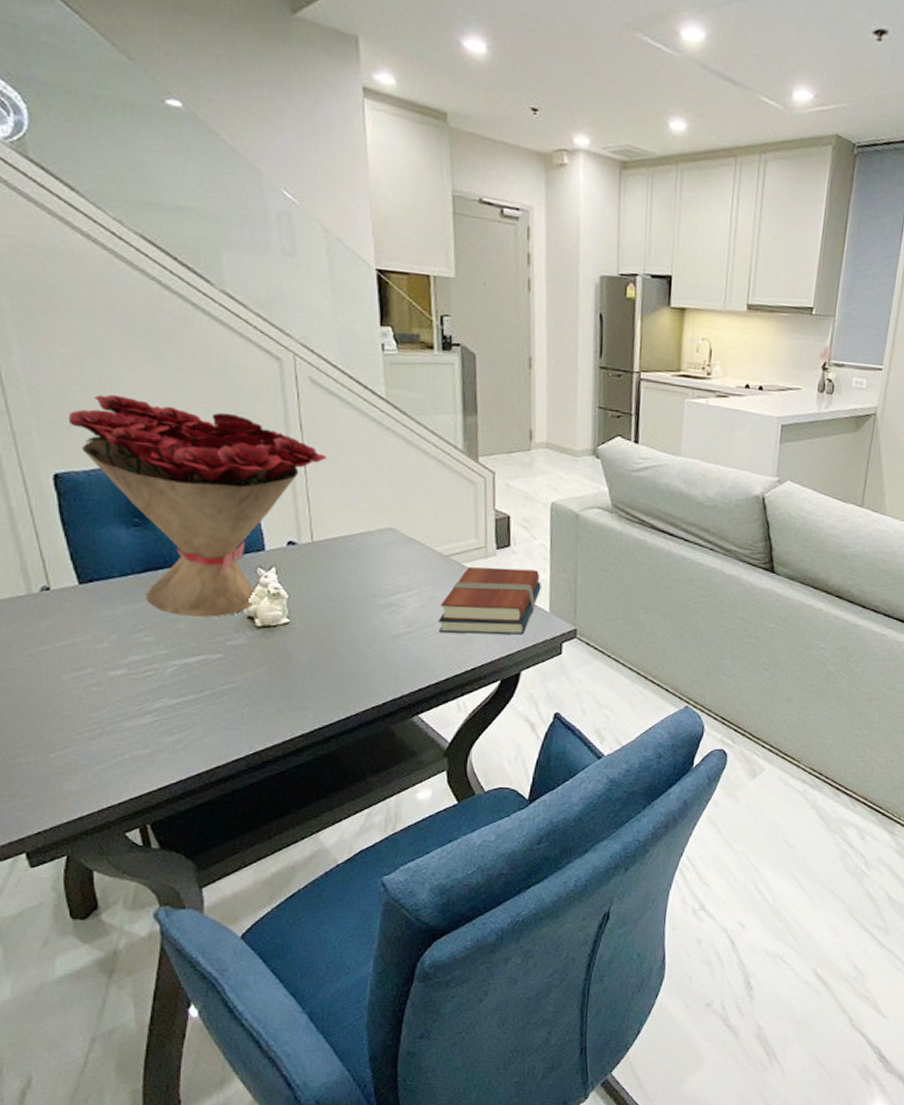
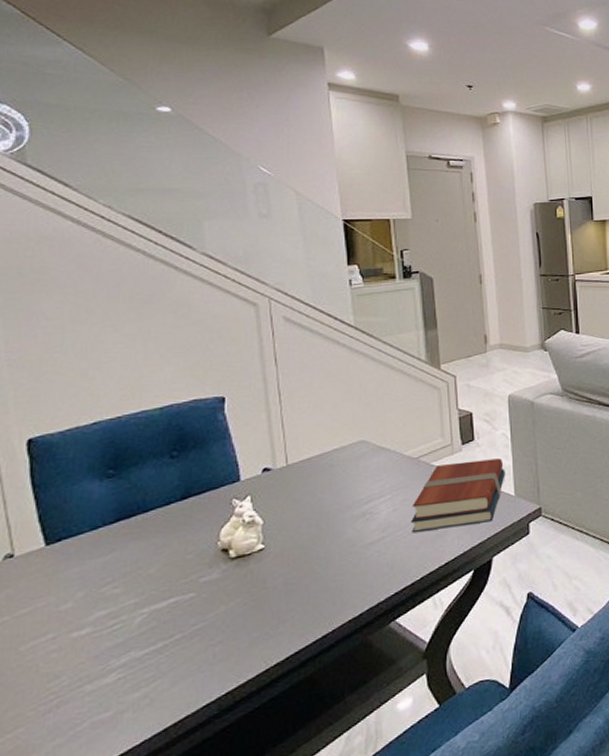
flower bouquet: present [68,394,326,617] -> none [46,356,300,561]

